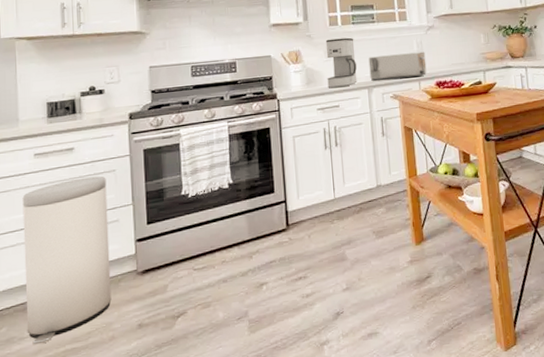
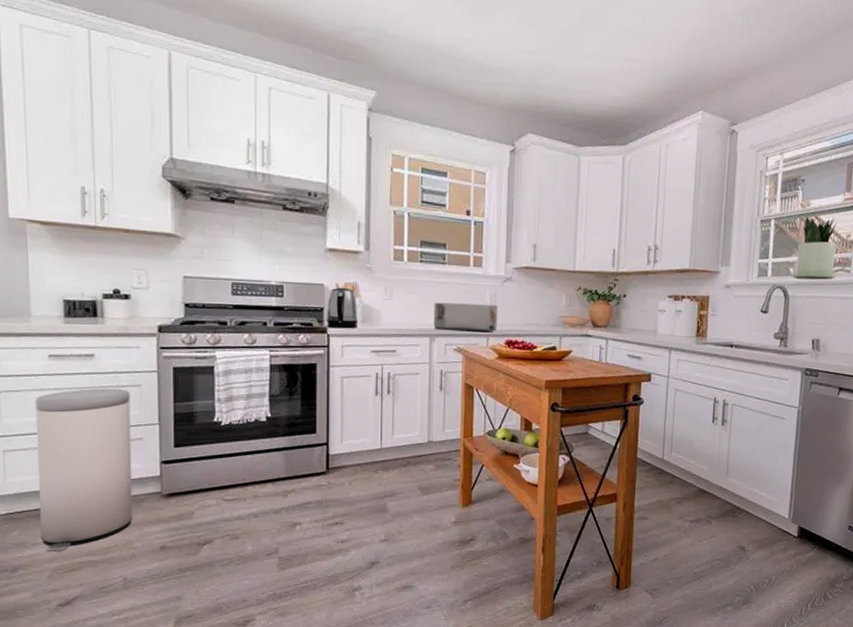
kettle: none [275,55,304,94] -> present [327,287,359,329]
coffee maker: present [325,37,358,88] -> none [385,275,420,331]

